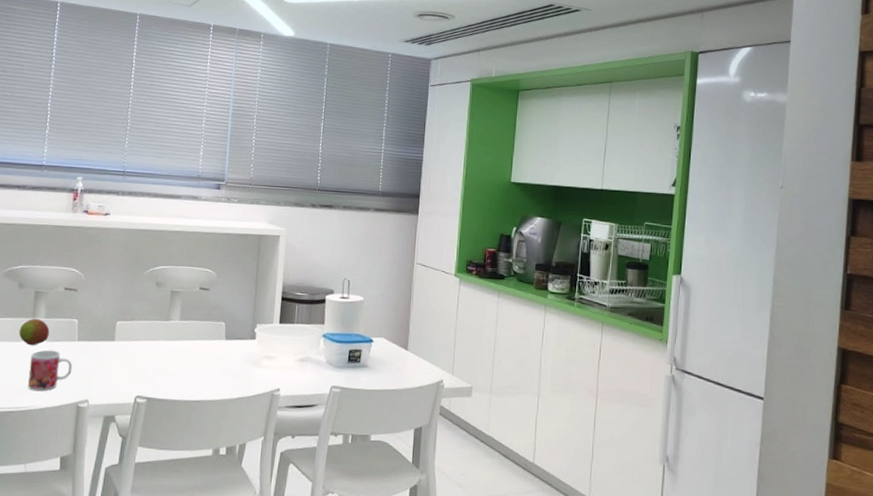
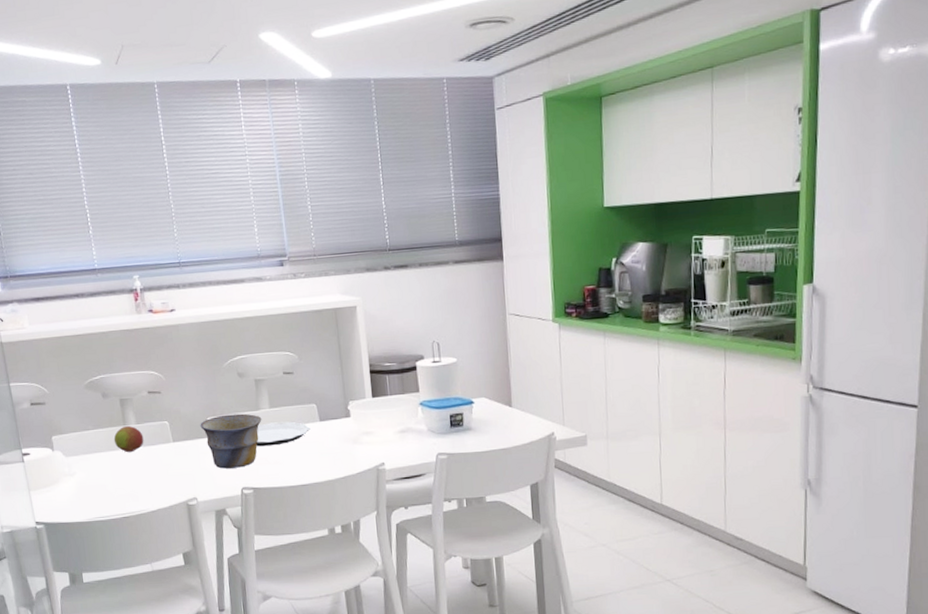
mug: present [28,349,73,392] -> none [131,454,175,495]
bowl: none [108,320,170,375] -> present [200,413,262,469]
plate: none [159,334,215,358] -> present [256,421,311,447]

